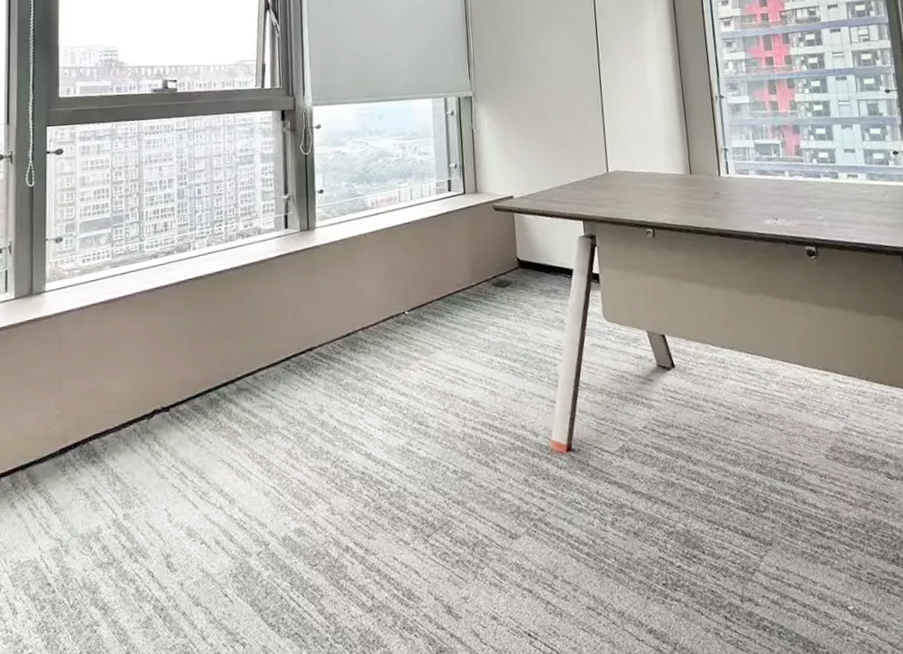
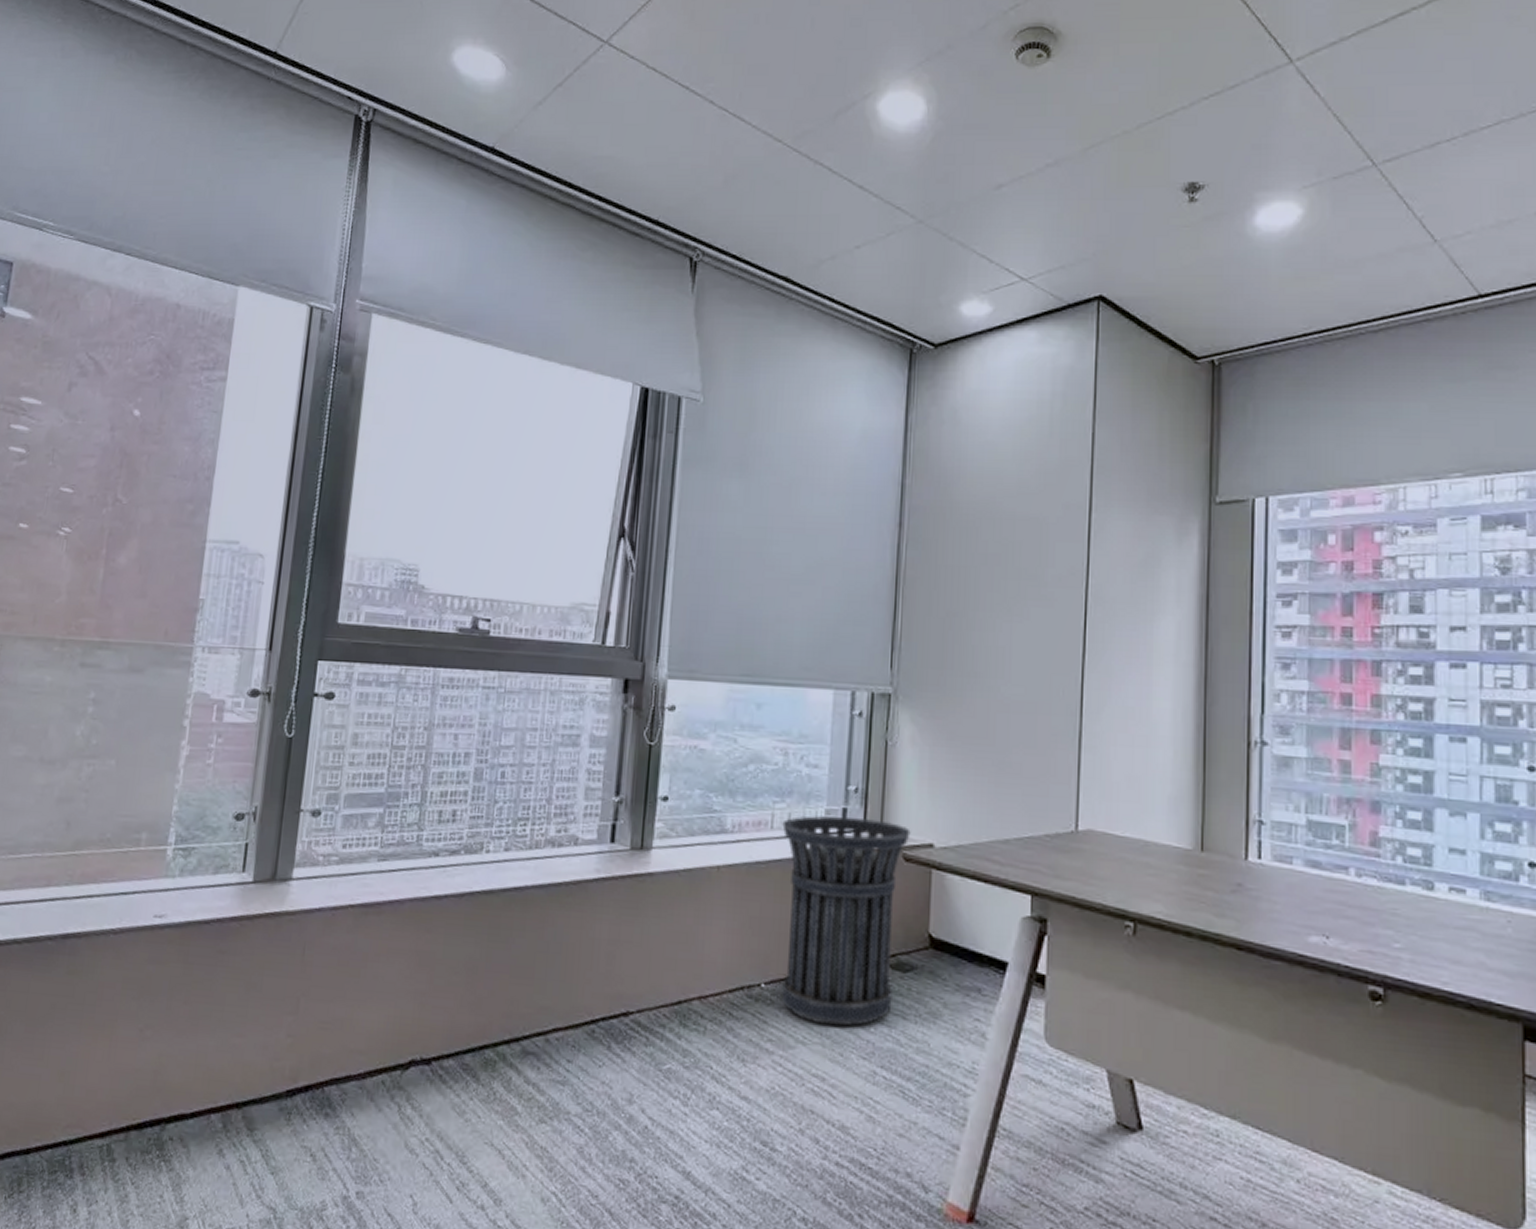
trash can: none [407,185,498,333] -> present [781,816,911,1027]

